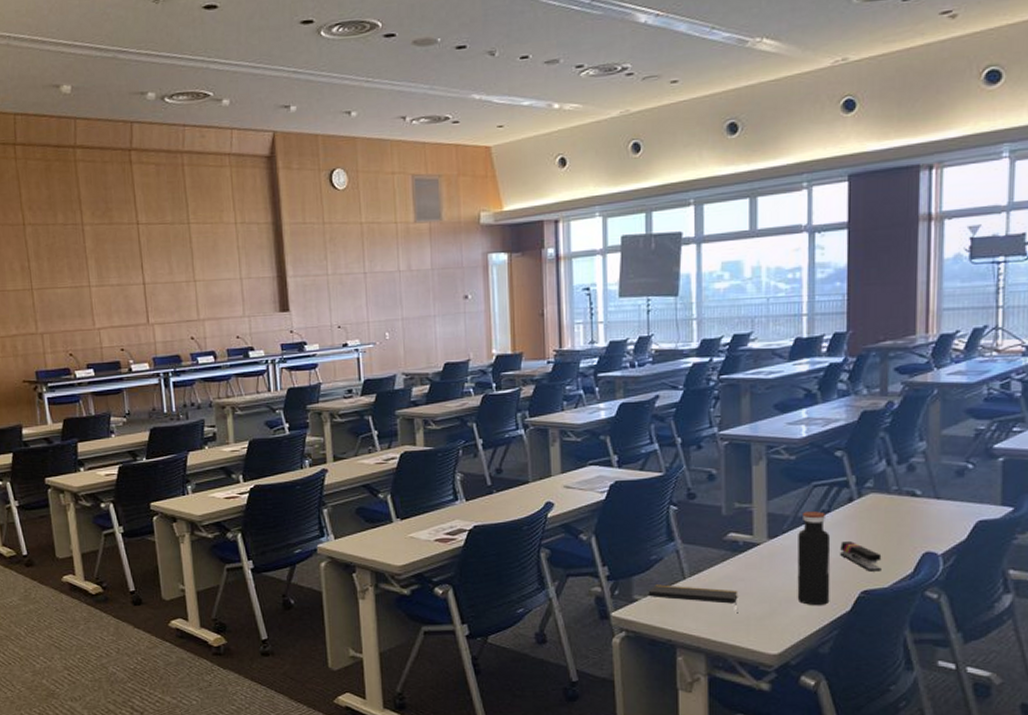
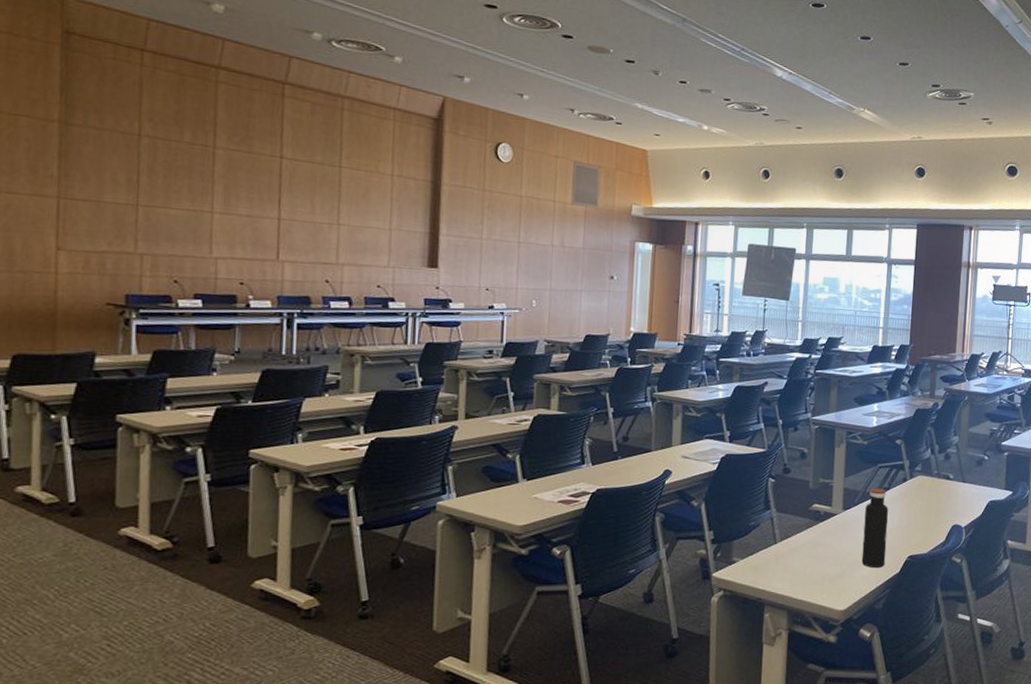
notepad: present [648,584,738,604] -> none [745,548,817,566]
stapler: present [840,541,882,572] -> none [895,514,924,540]

